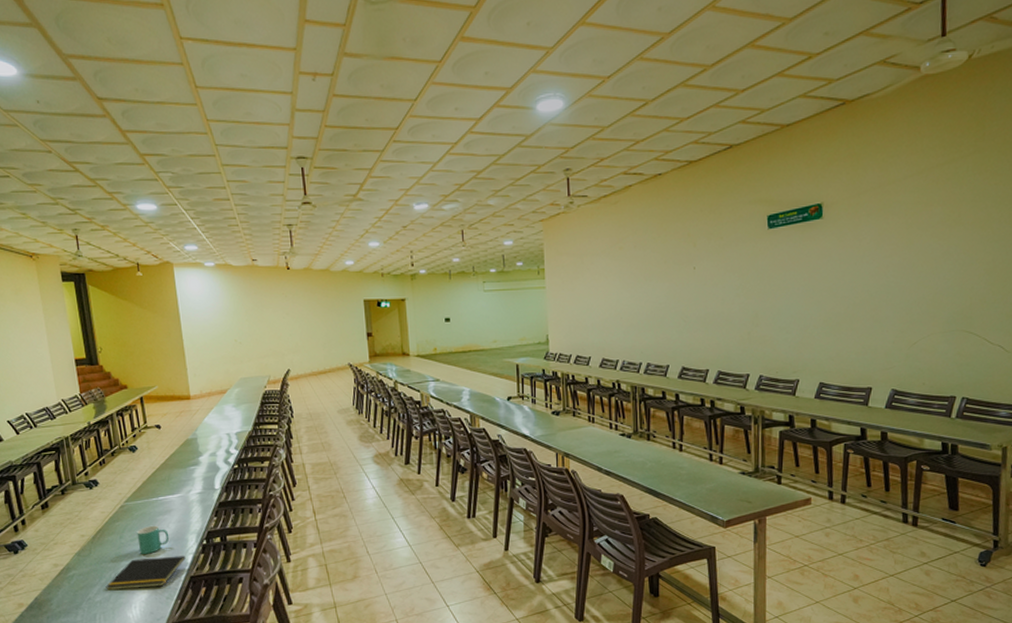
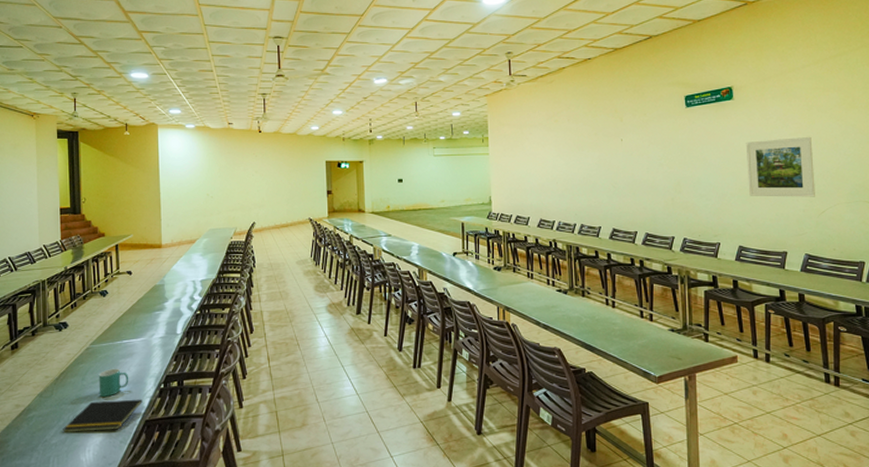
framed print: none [833,258,909,328] -> present [746,136,815,197]

